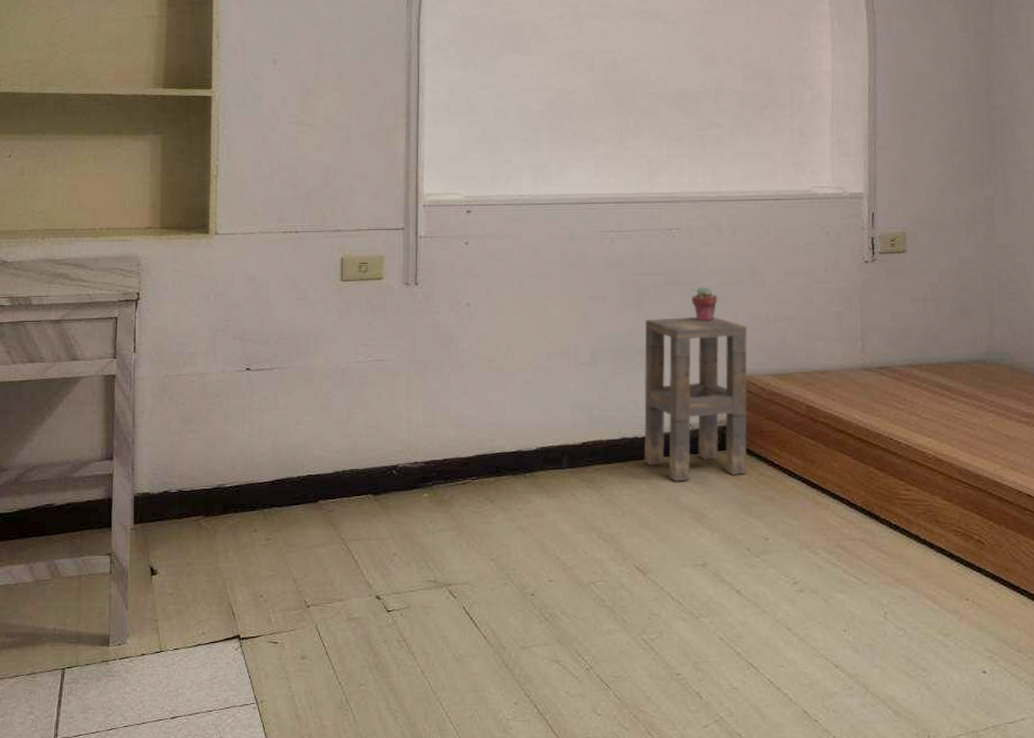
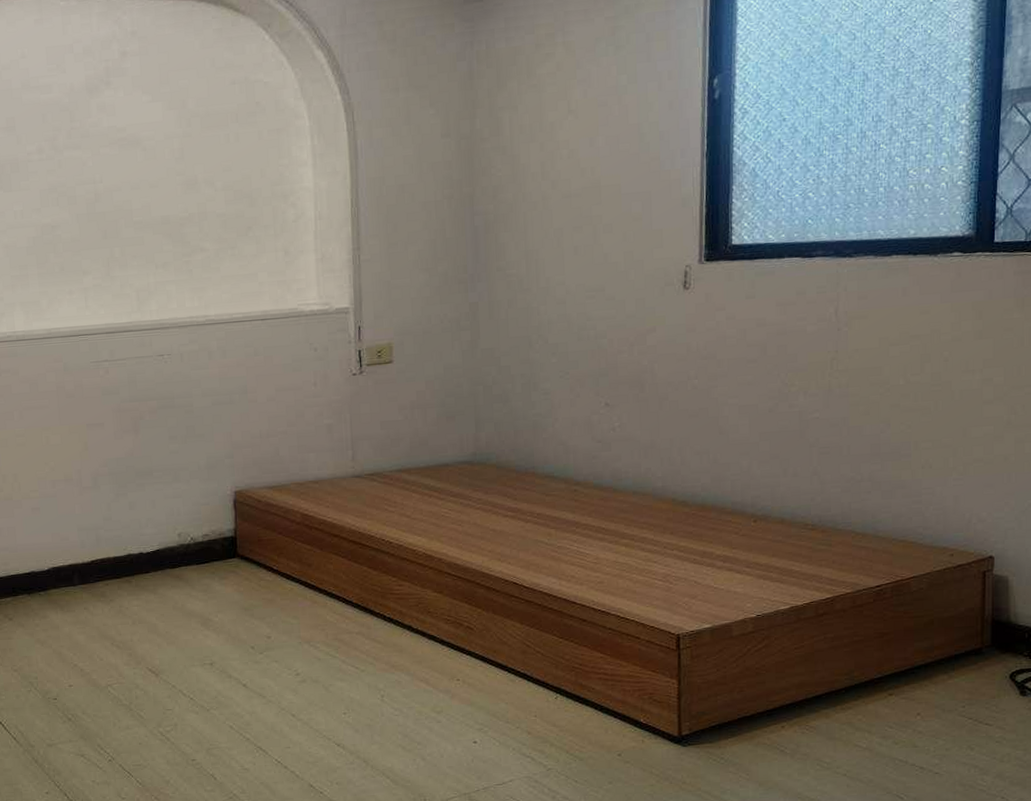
side table: present [643,317,748,482] -> none [143,436,247,591]
potted succulent: present [692,286,718,322] -> none [186,408,212,442]

